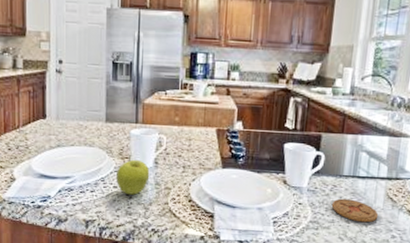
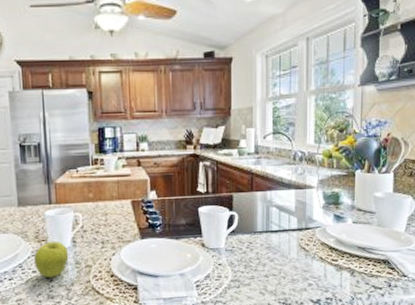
coaster: present [331,198,379,223] -> none [249,253,294,275]

